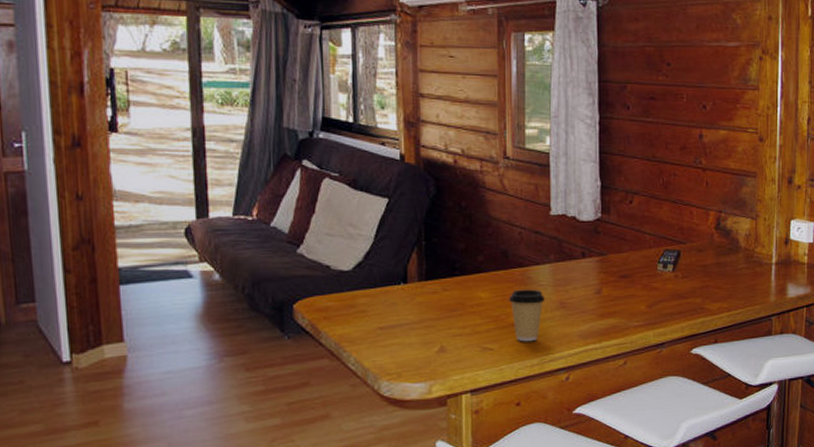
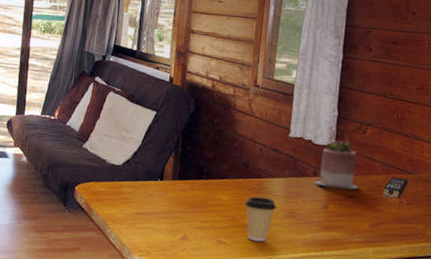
succulent planter: none [584,213,630,269] -> present [315,140,358,190]

